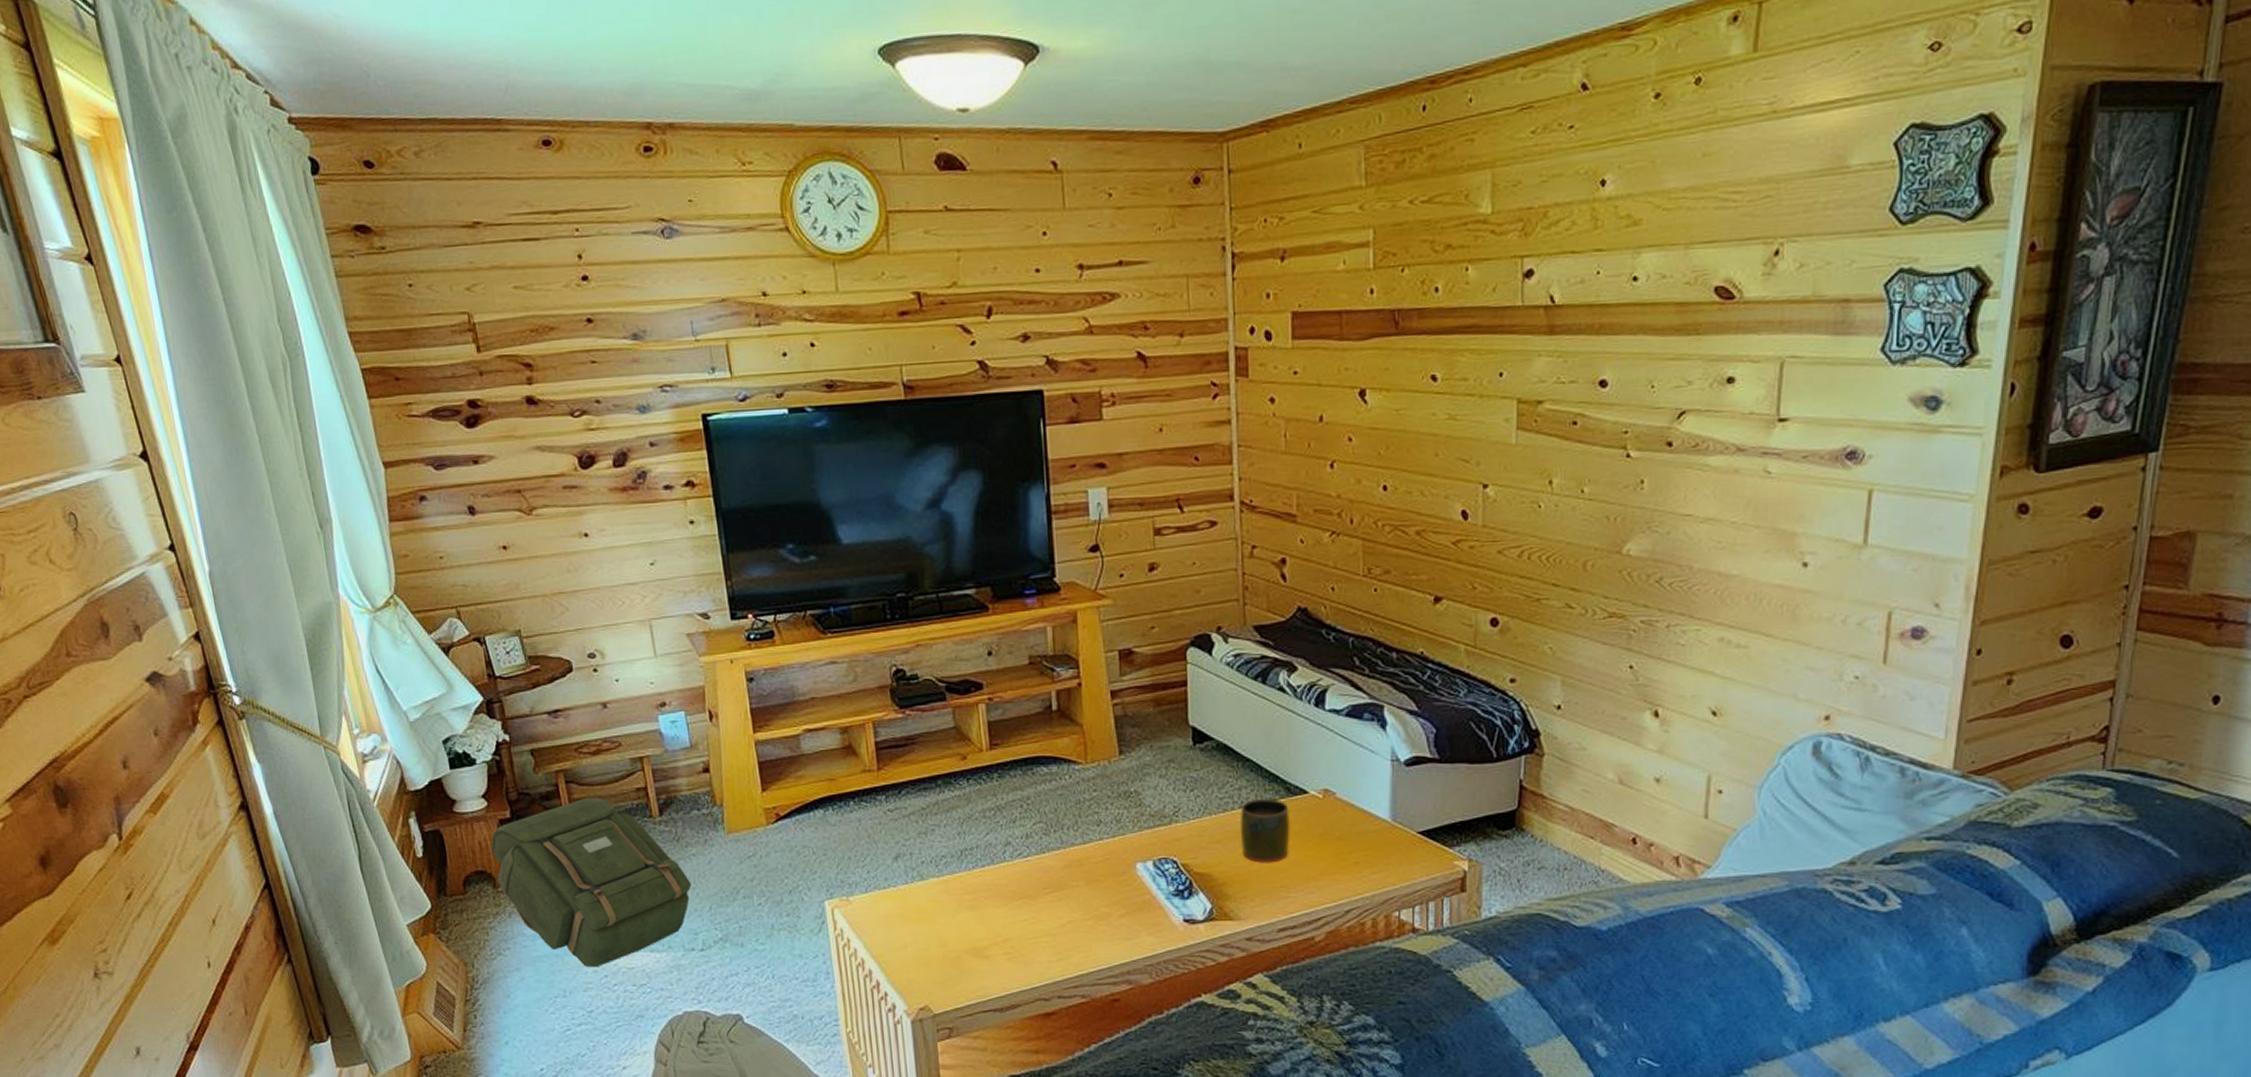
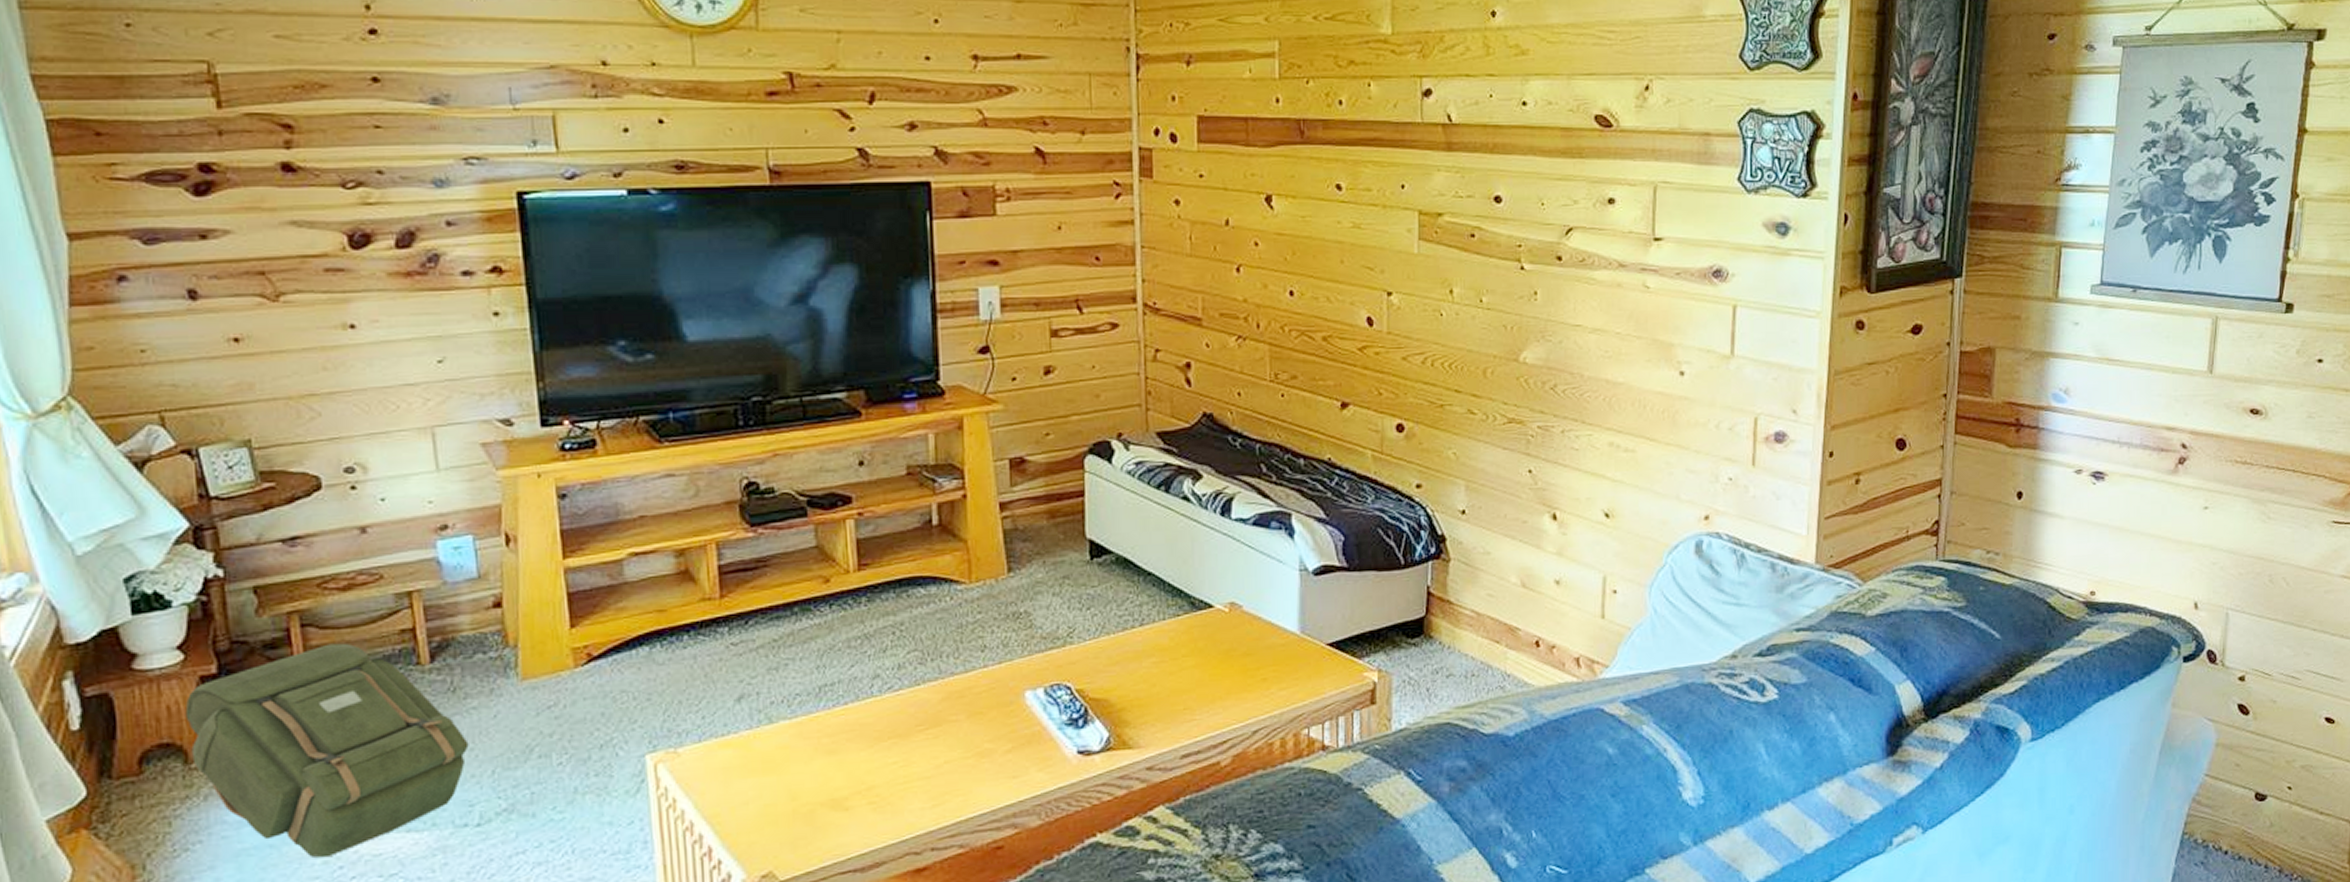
mug: present [1239,798,1290,863] -> none [1140,614,1195,685]

